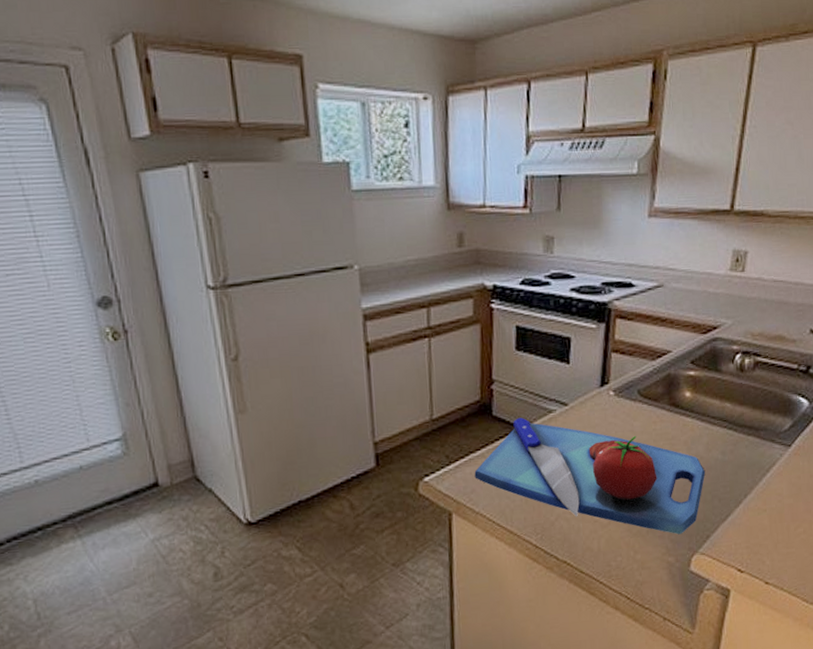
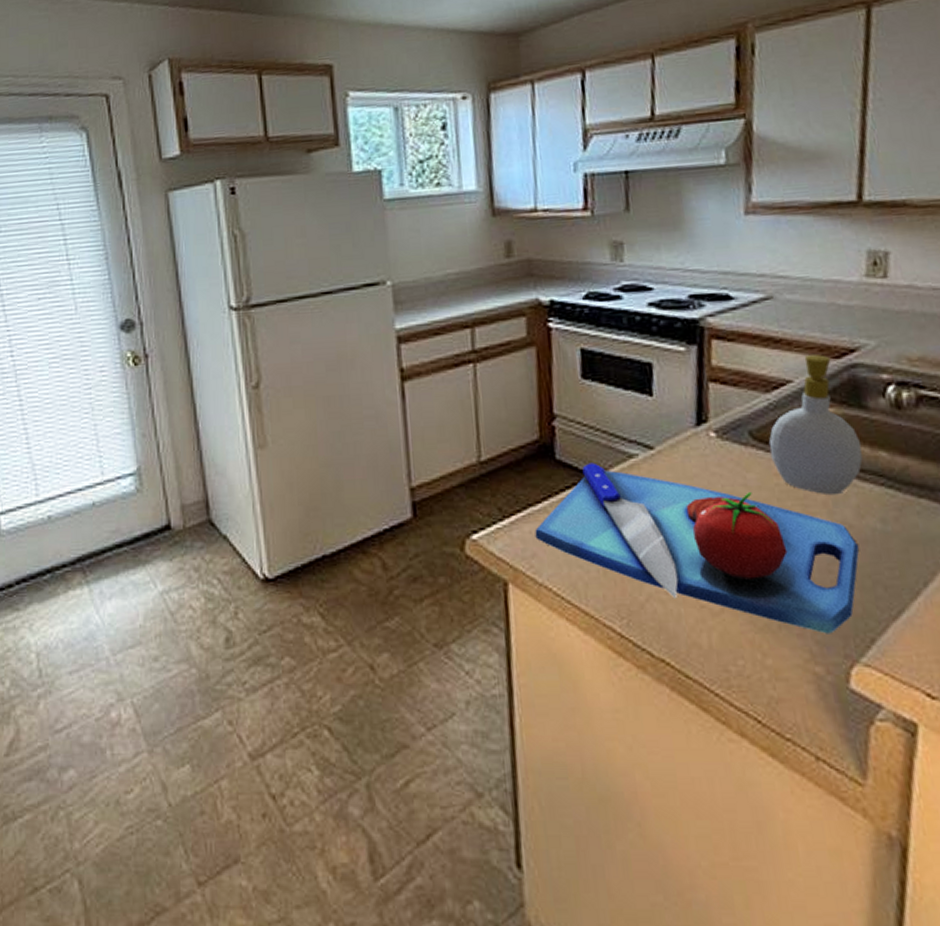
soap bottle: none [651,331,715,436] -> present [768,354,863,496]

